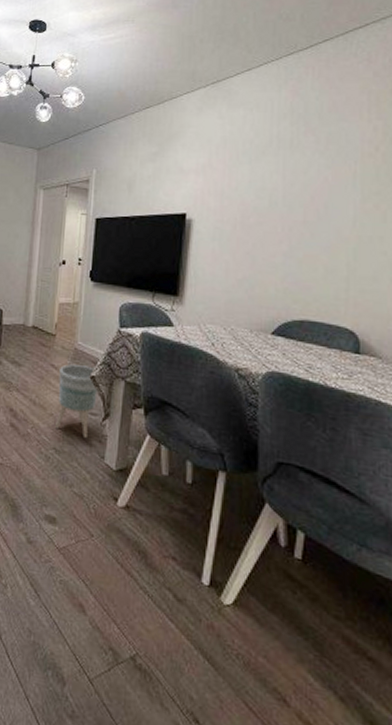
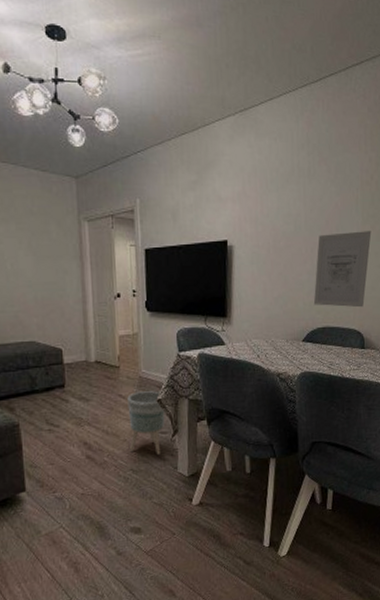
wall art: none [288,210,375,302] -> present [313,231,372,308]

